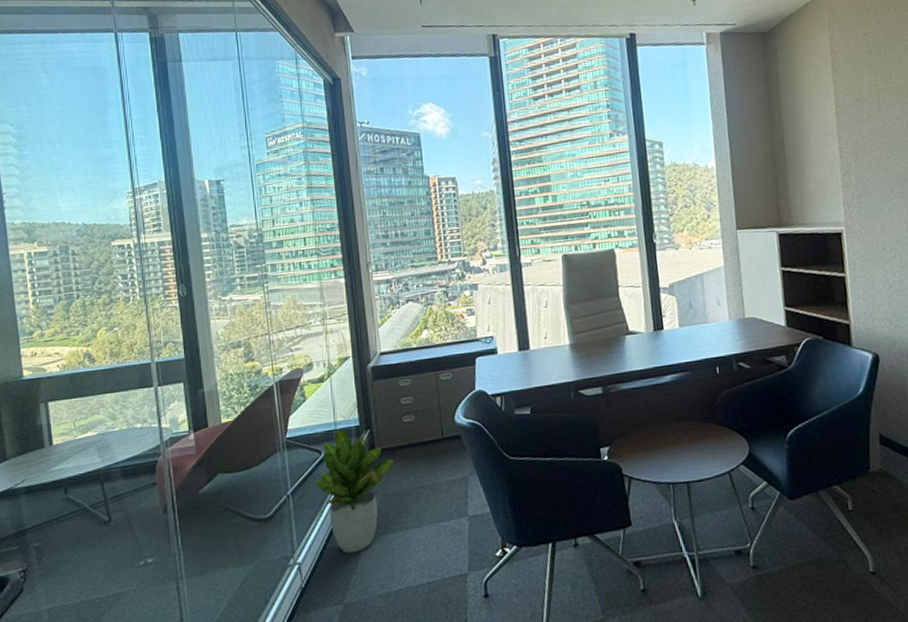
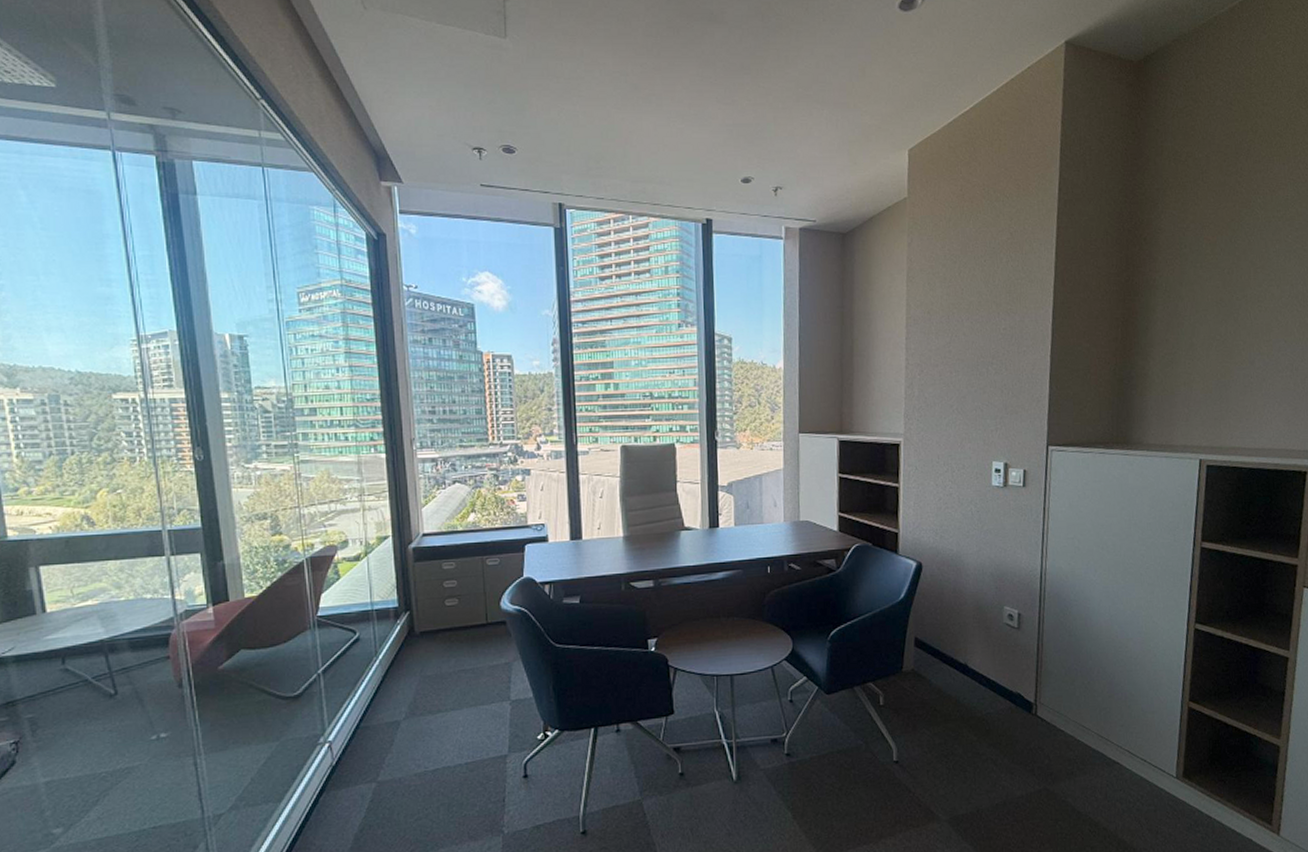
potted plant: present [315,429,395,553] -> none [348,609,436,733]

